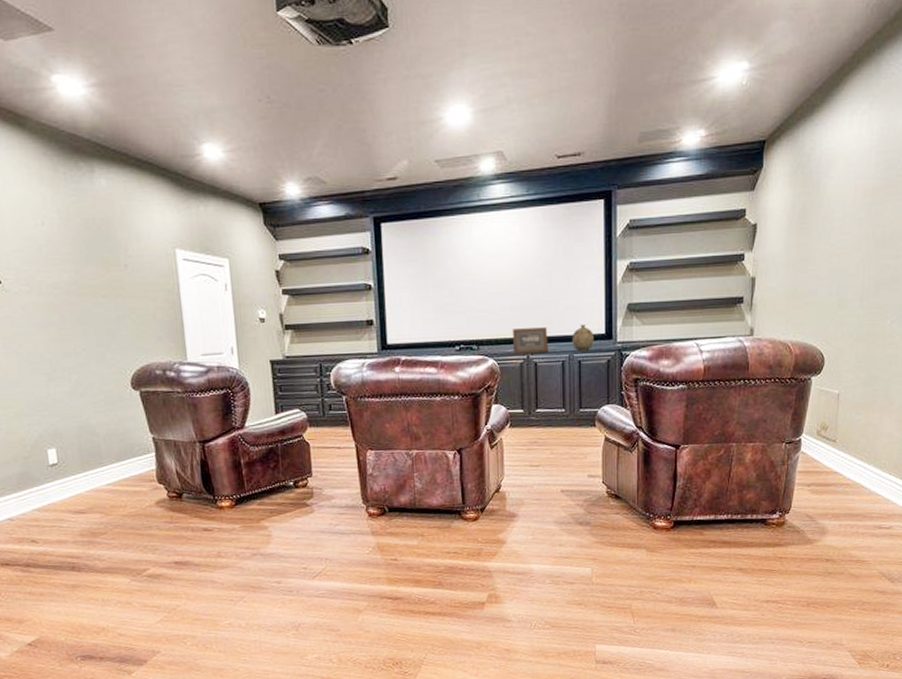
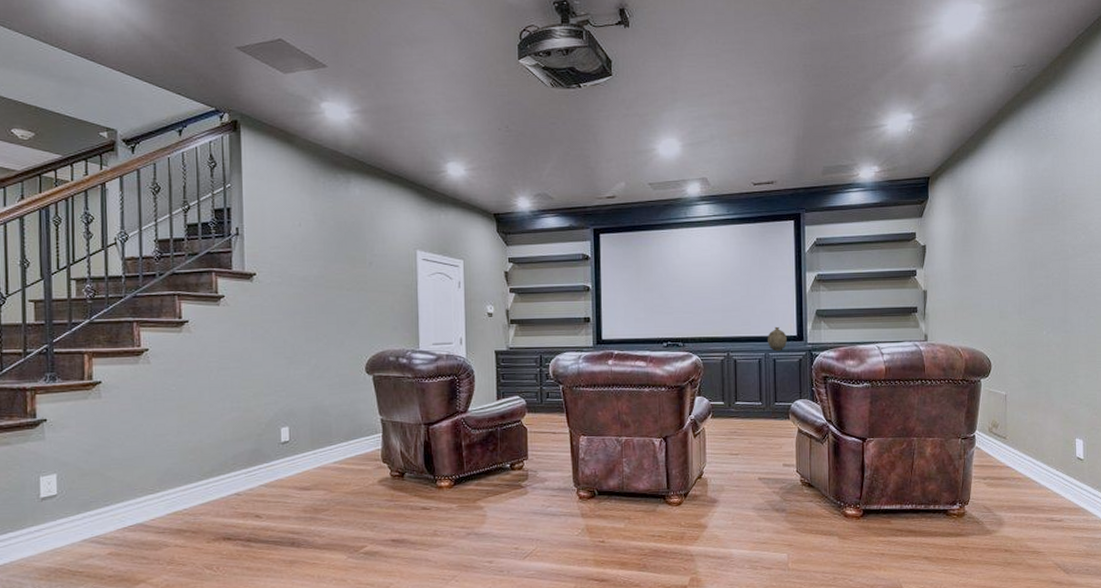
picture frame: present [512,327,549,354] -> none [714,328,747,351]

